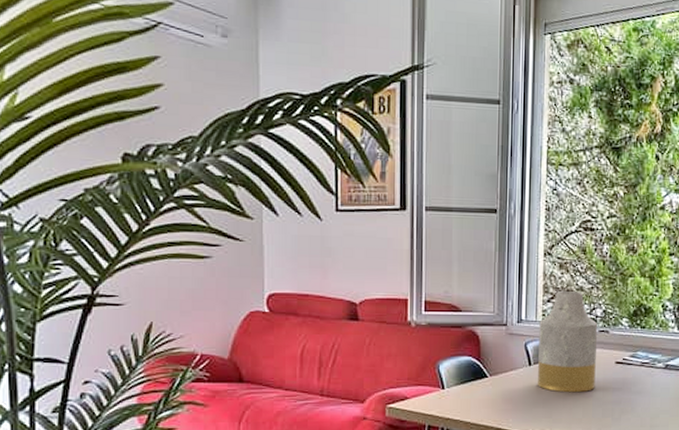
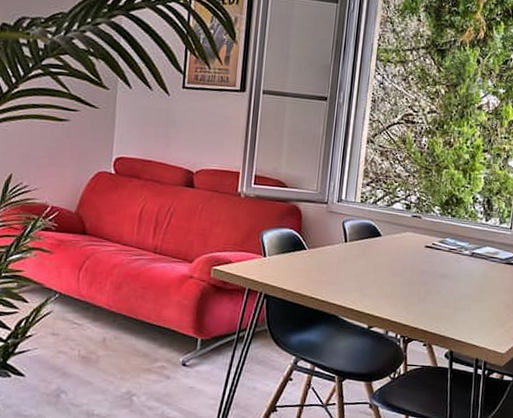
vase: present [538,291,598,393] -> none [351,176,412,272]

